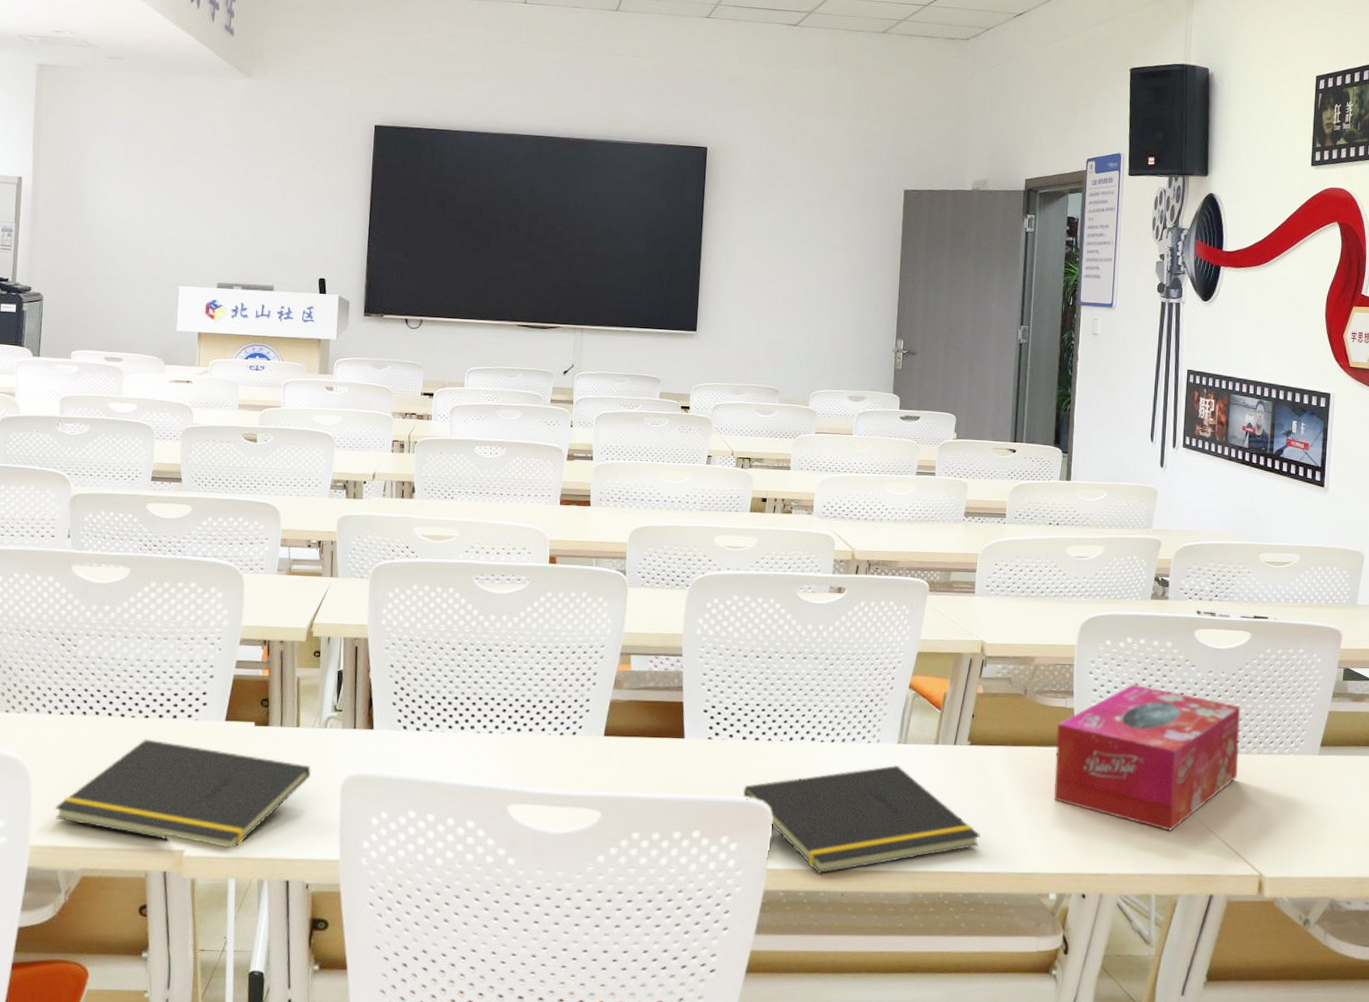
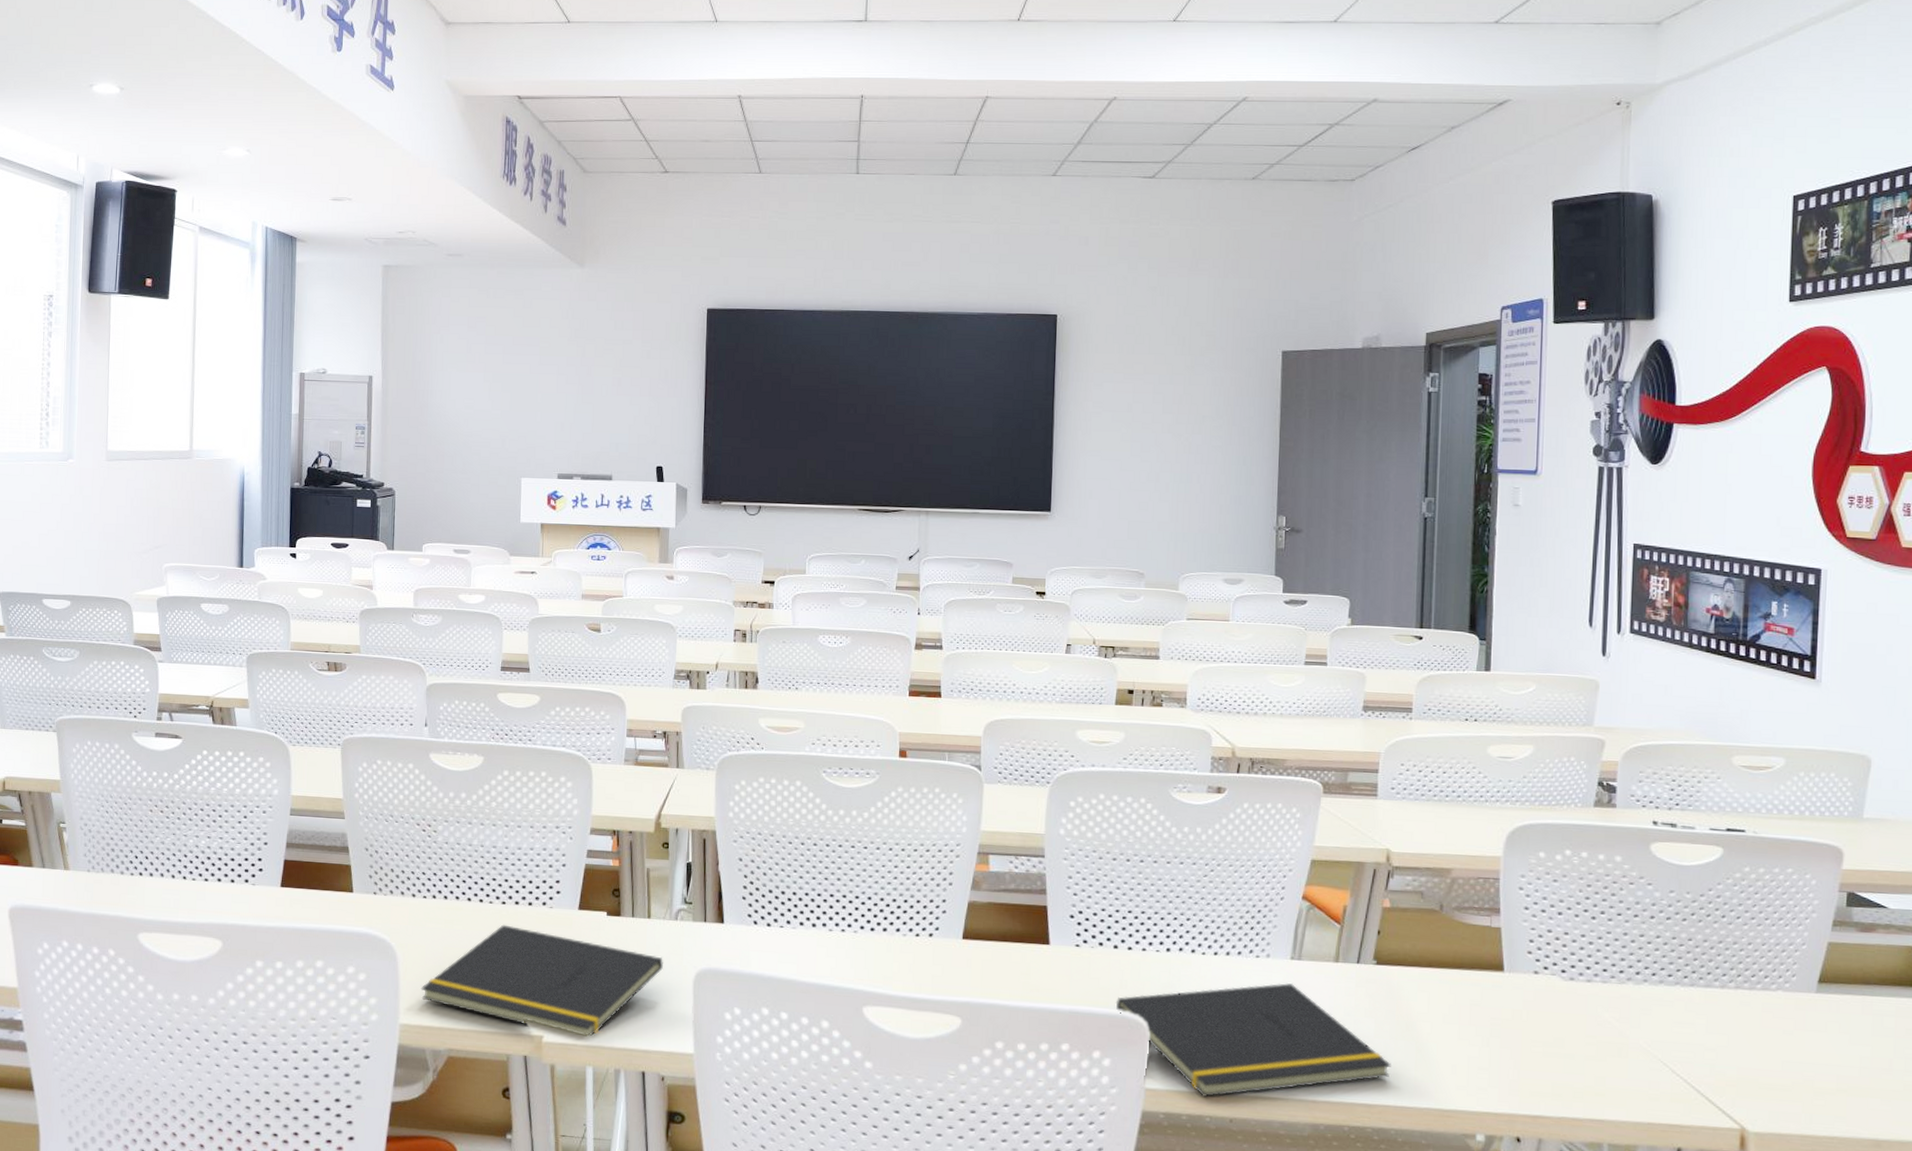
tissue box: present [1054,684,1241,831] -> none [1479,902,1712,1072]

